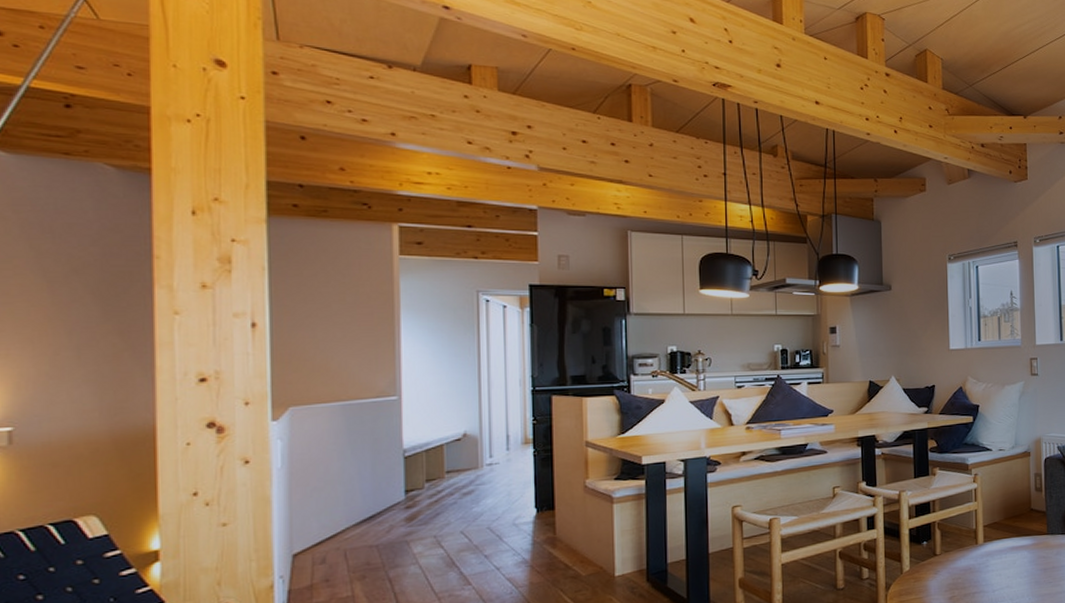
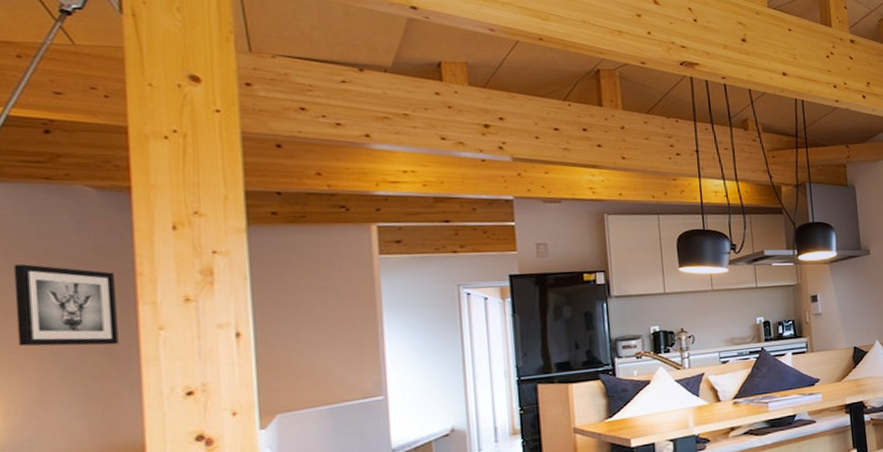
wall art: none [29,239,133,326] -> present [13,264,119,347]

